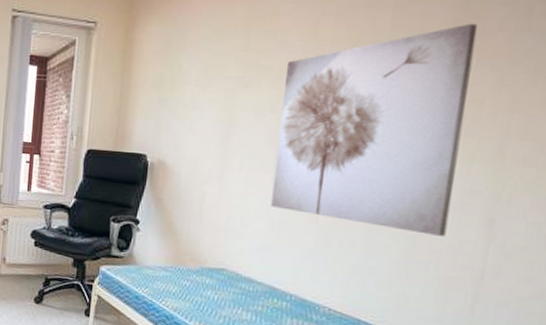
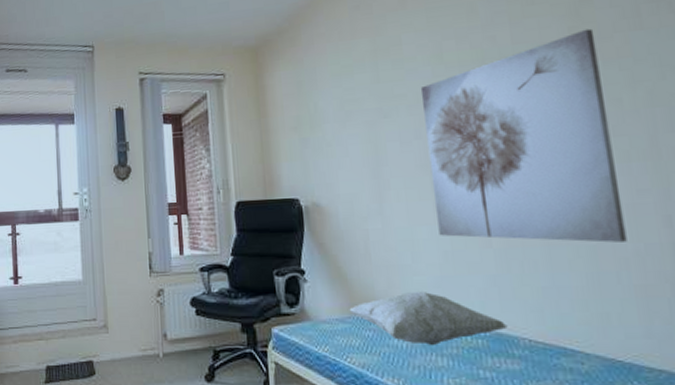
decorative pillow: none [173,253,313,301] -> present [349,292,508,345]

